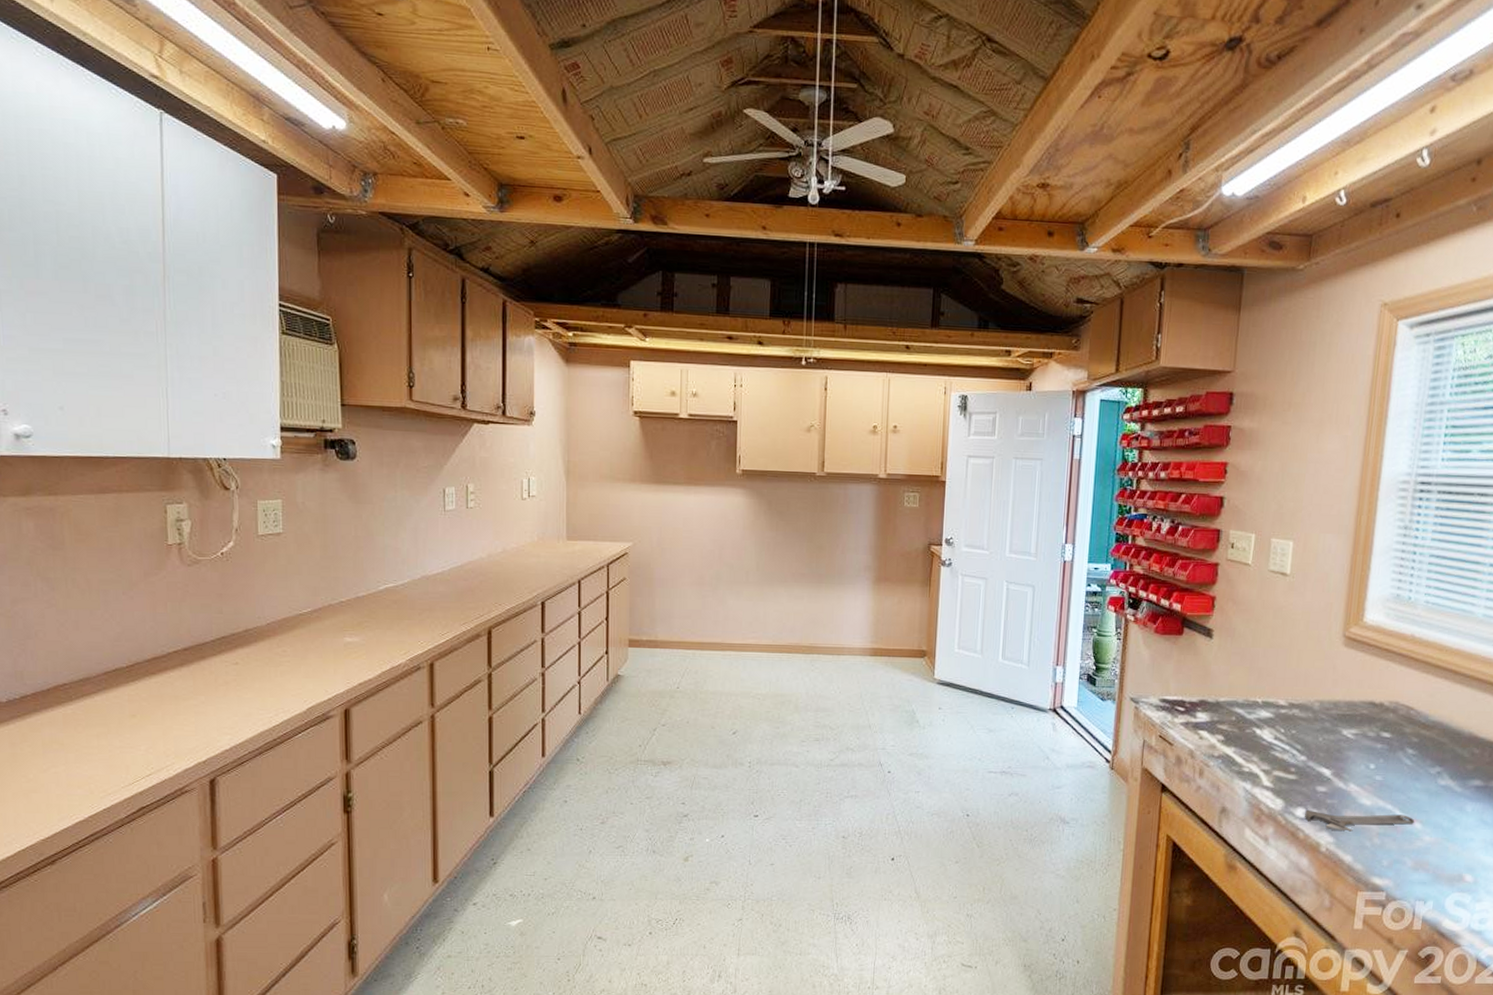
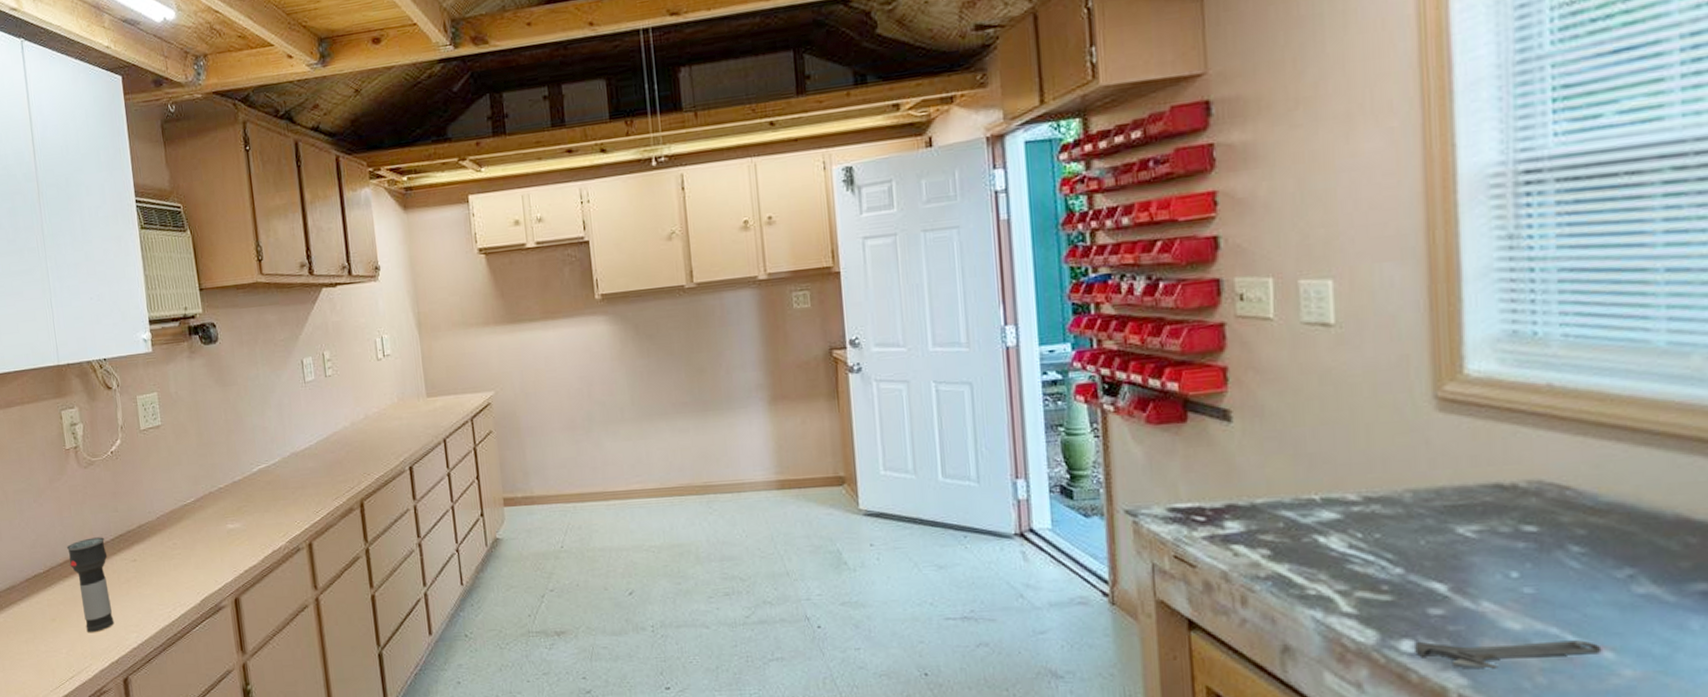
flashlight: none [158,636,206,732] -> present [67,537,114,633]

